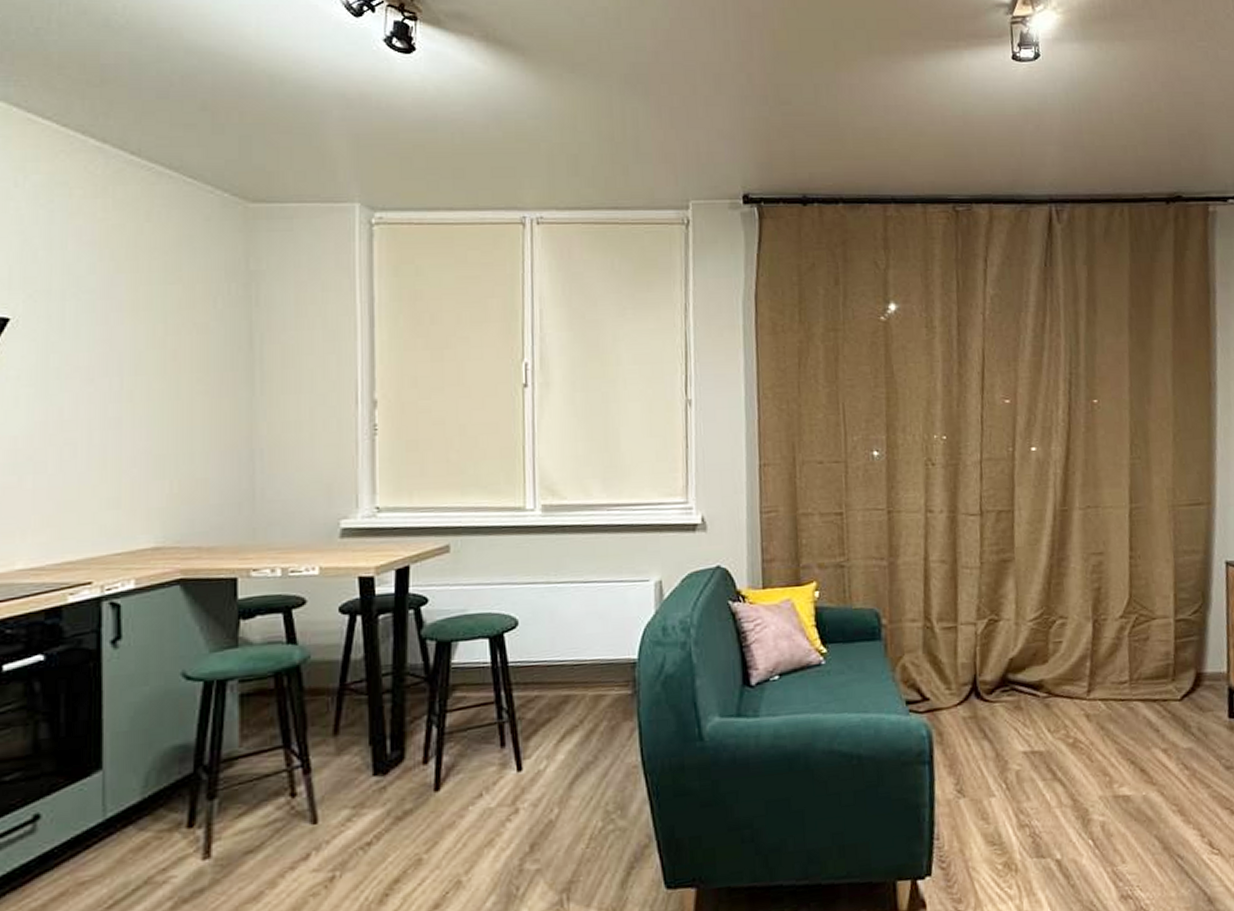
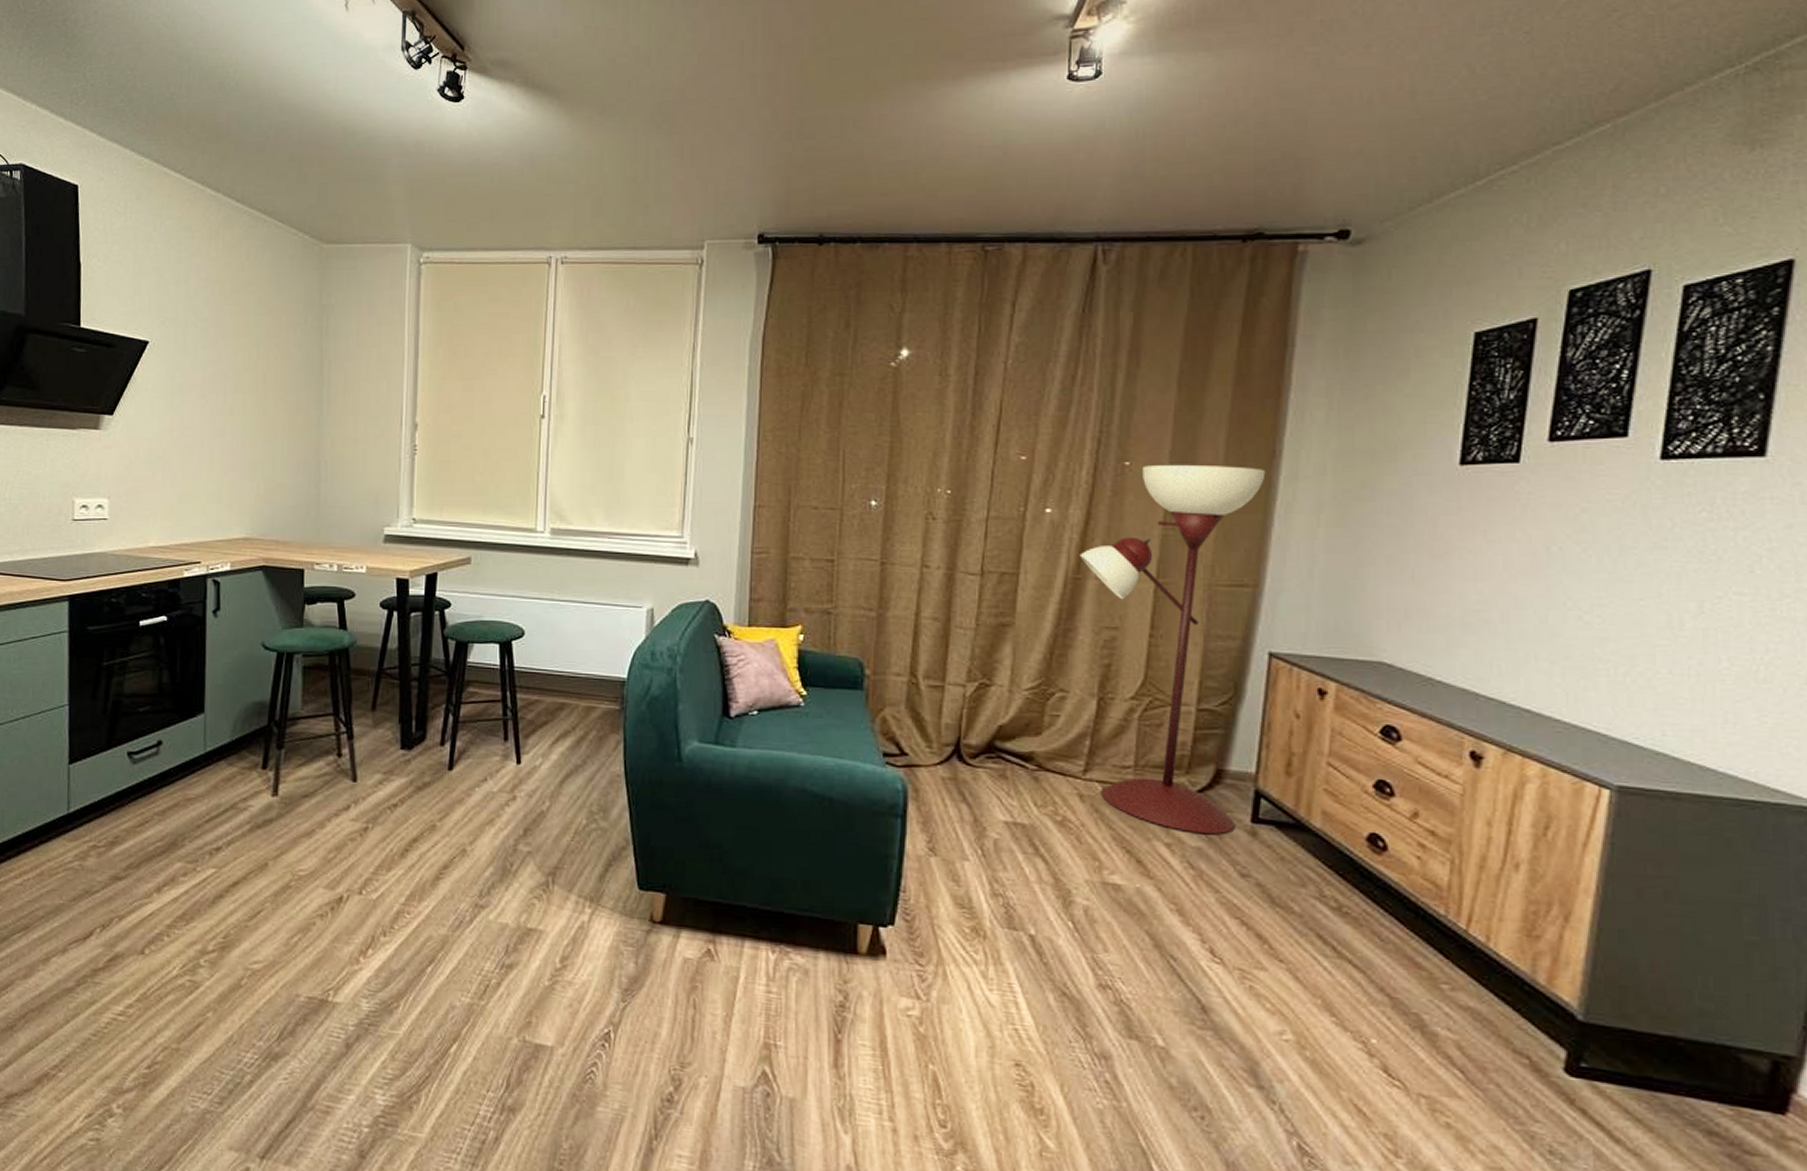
floor lamp: none [1064,398,1218,735] -> present [1080,465,1266,834]

